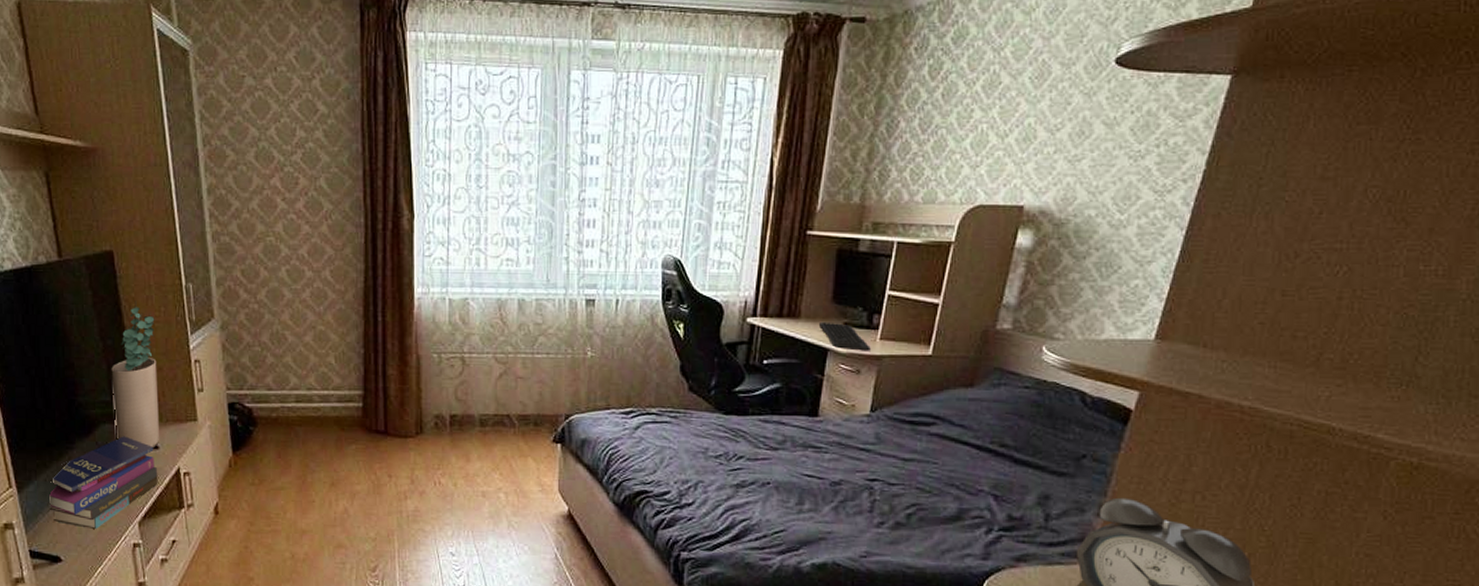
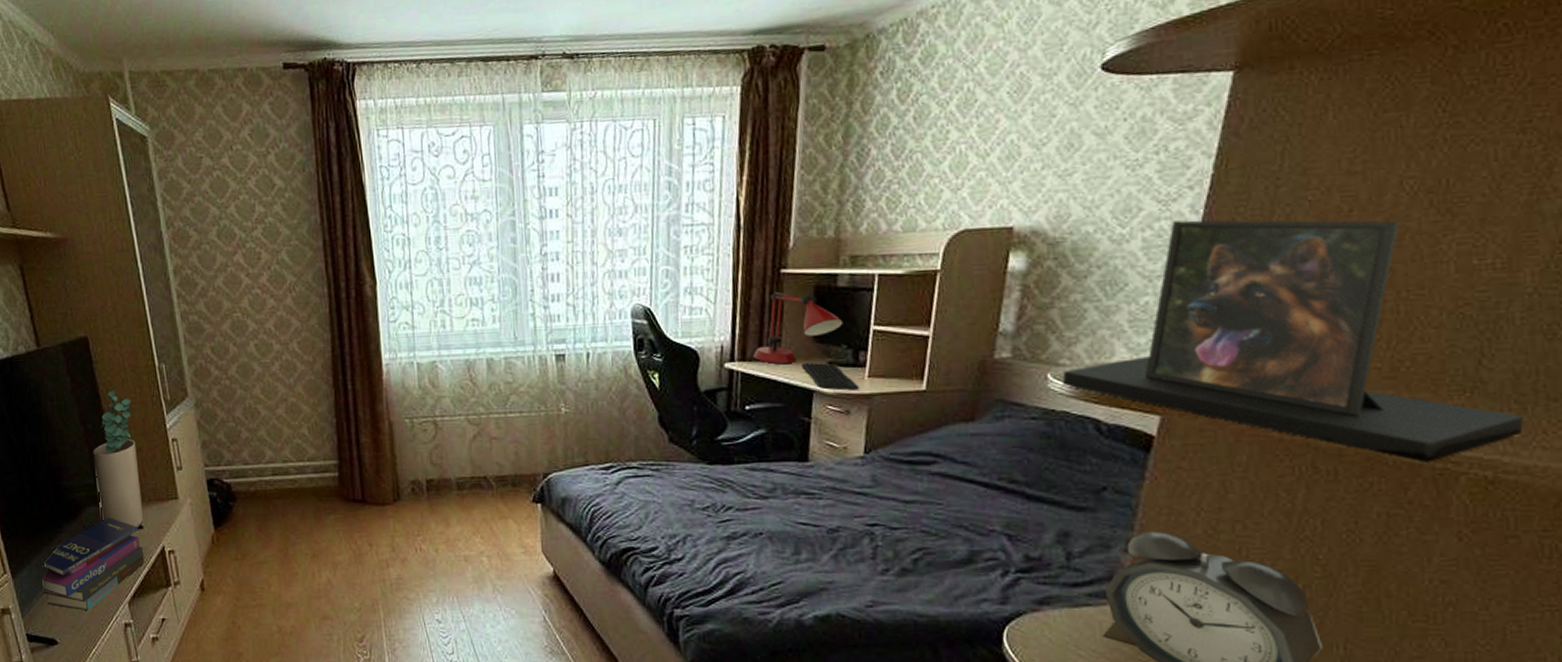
desk lamp: none [775,252,861,323] -> present [753,291,843,365]
photo frame: none [1056,211,1448,447] -> present [1062,220,1524,462]

